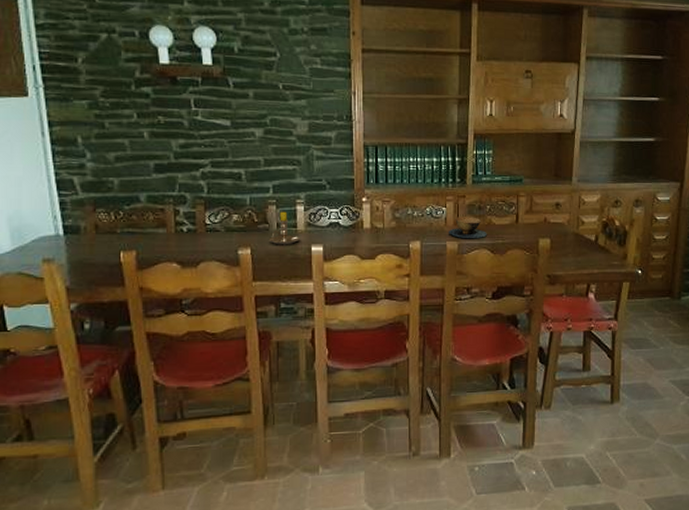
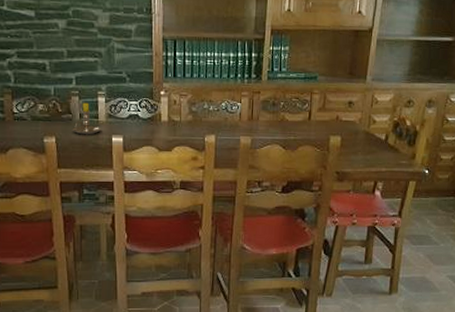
wooden bowl: present [448,217,487,239] -> none [242,112,280,135]

